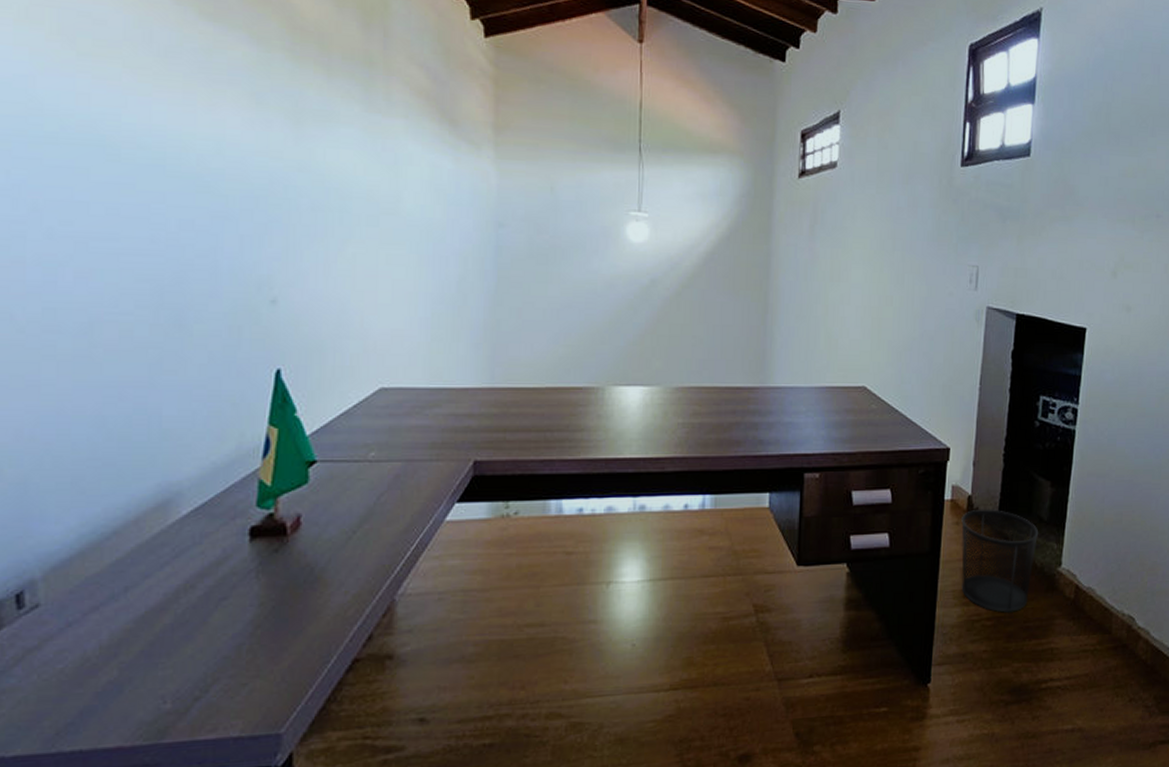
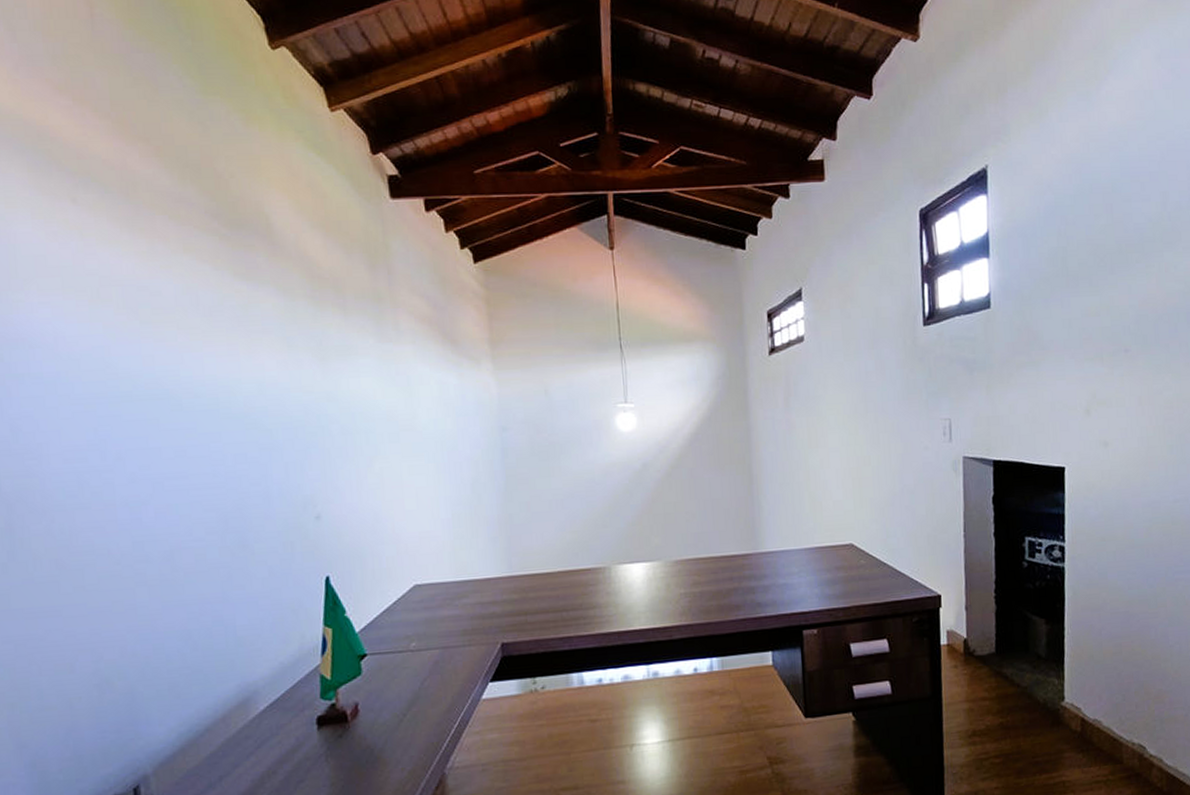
waste bin: present [961,509,1039,614] -> none [959,650,1038,750]

